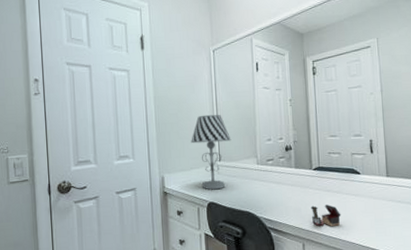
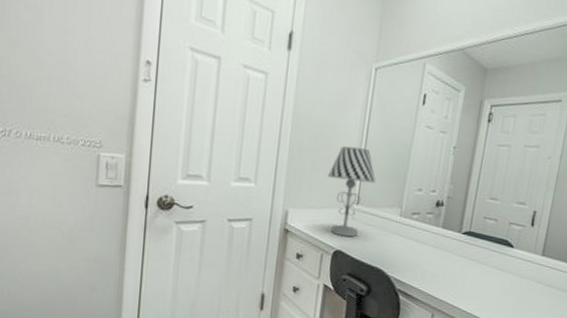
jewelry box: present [310,205,341,226] -> none [448,273,482,301]

